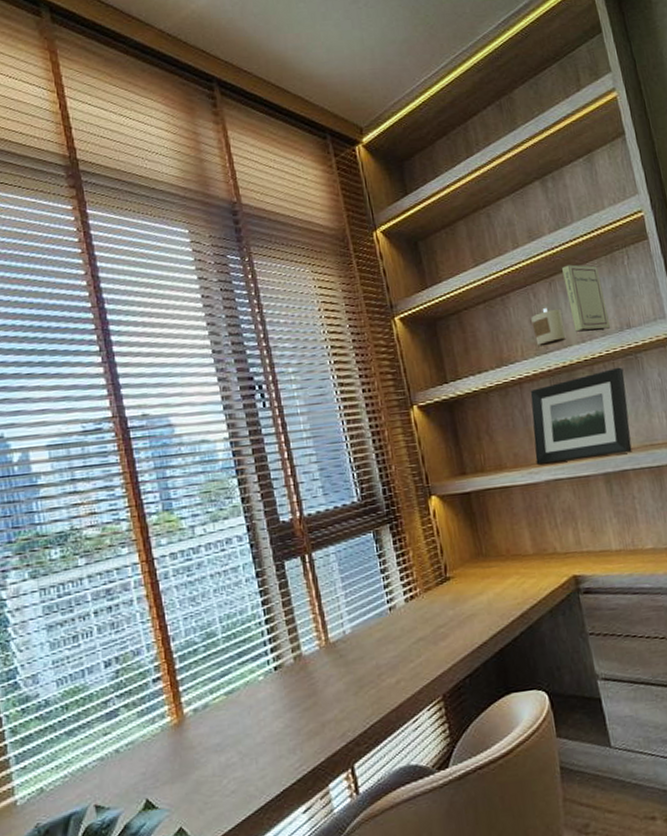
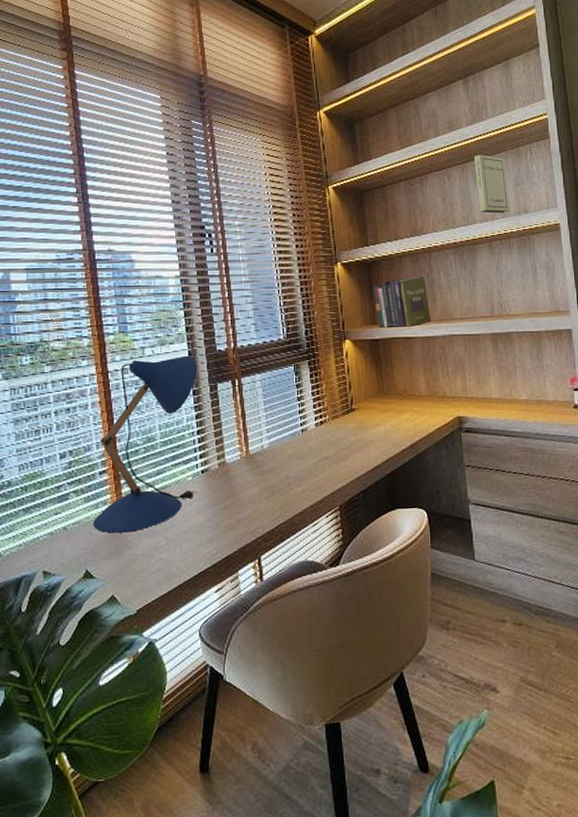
desk lamp: none [150,530,271,753] -> present [94,355,197,533]
books: none [458,412,530,478] -> present [373,276,430,328]
picture frame: present [530,367,632,465] -> none [436,245,518,321]
candle: present [531,308,566,347] -> none [444,190,472,222]

